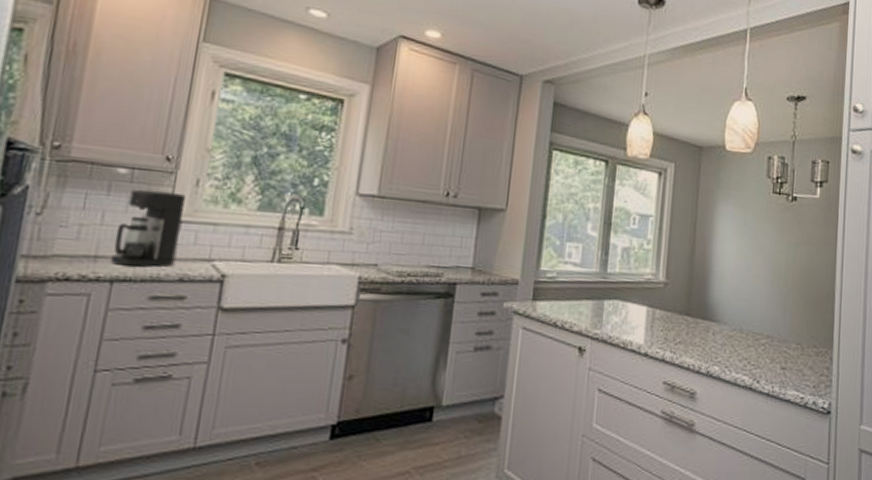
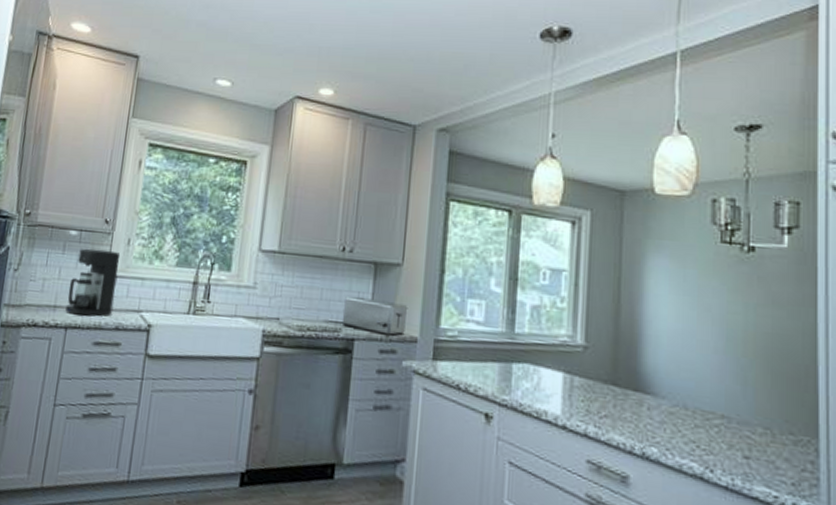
toaster: none [444,241,509,280] -> present [341,296,407,337]

